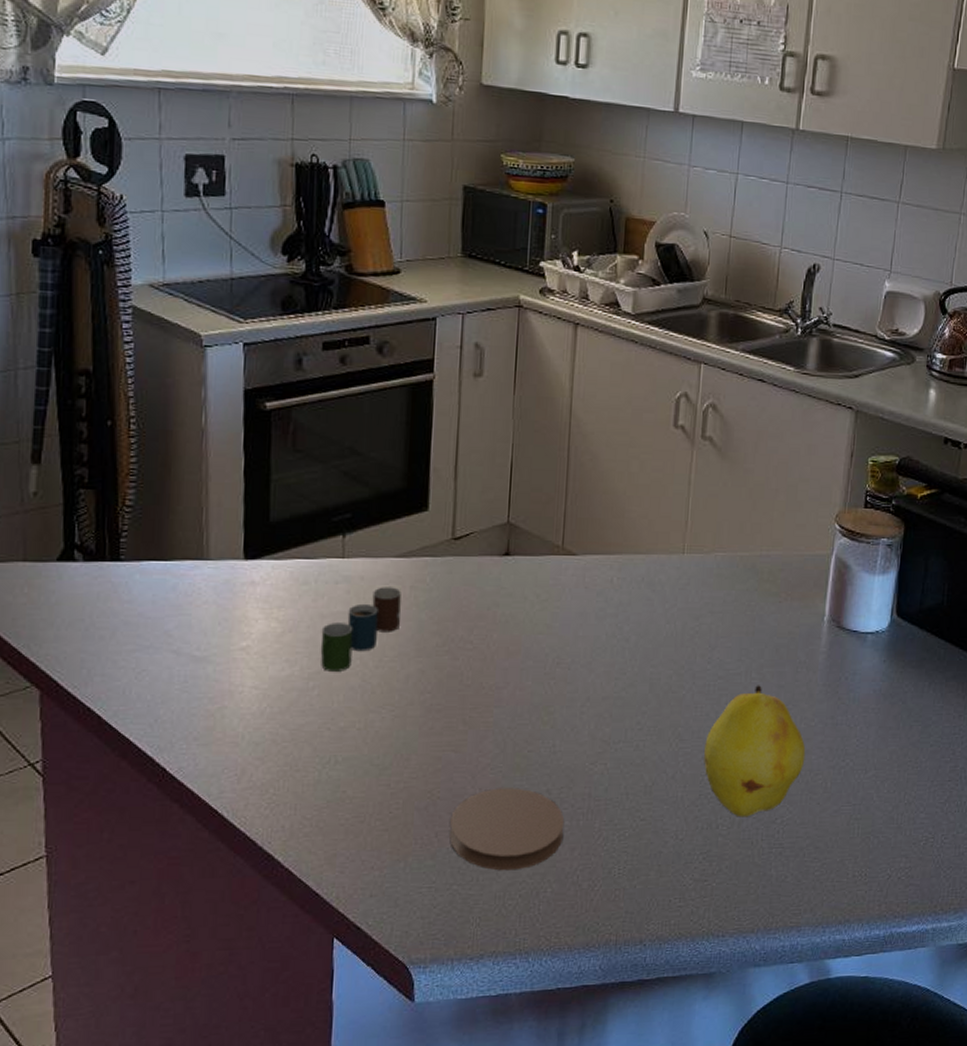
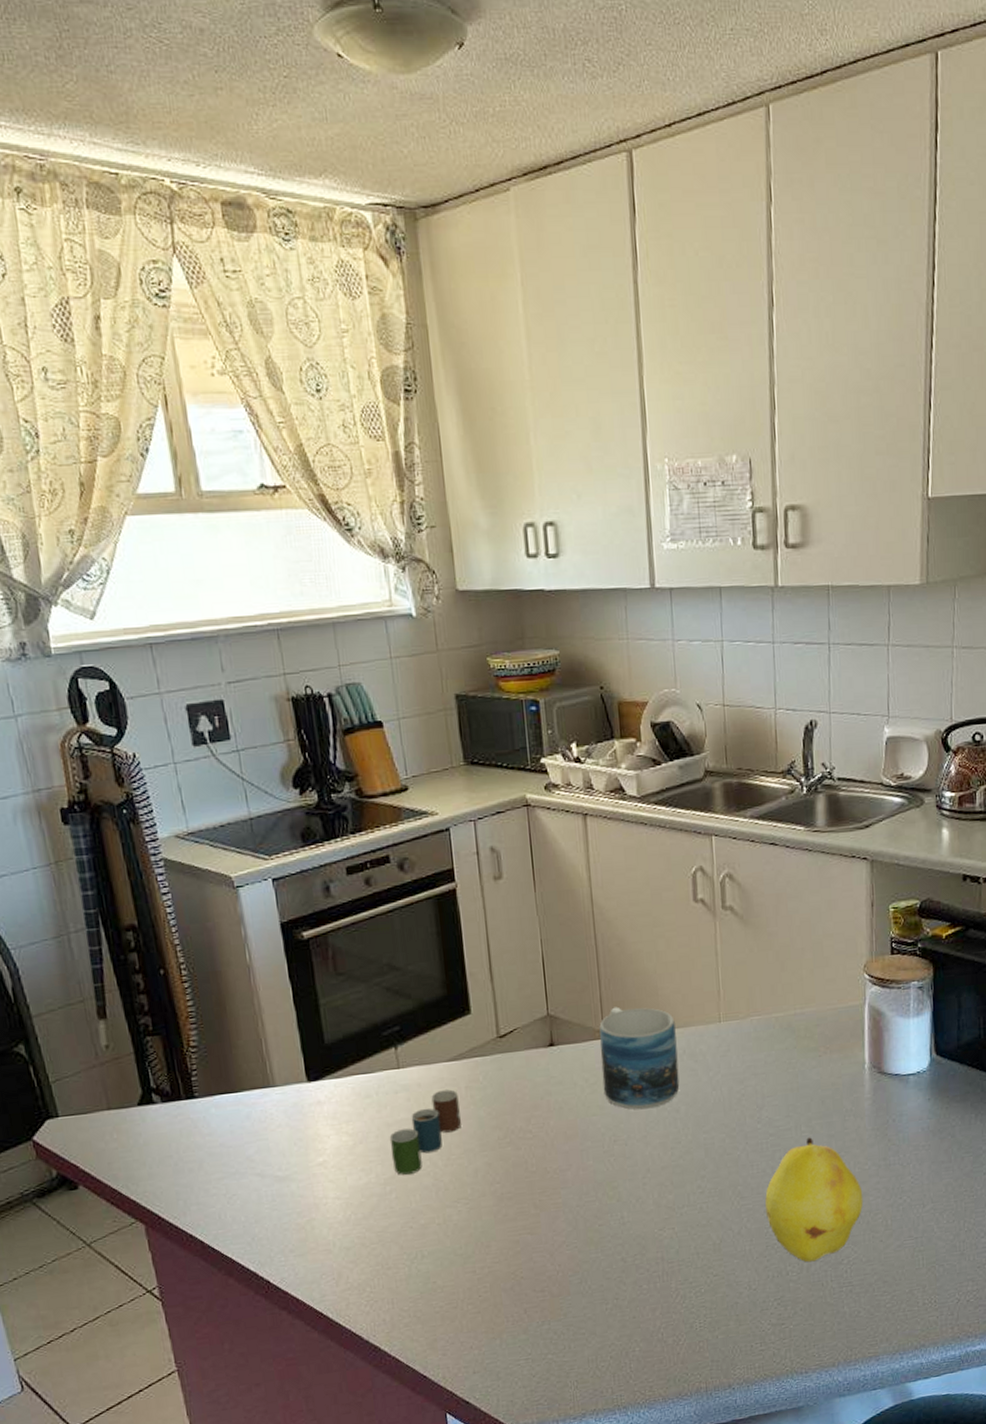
coaster: present [449,788,565,871] -> none [535,1260,644,1337]
mug: none [554,523,638,634] -> present [599,1006,680,1110]

